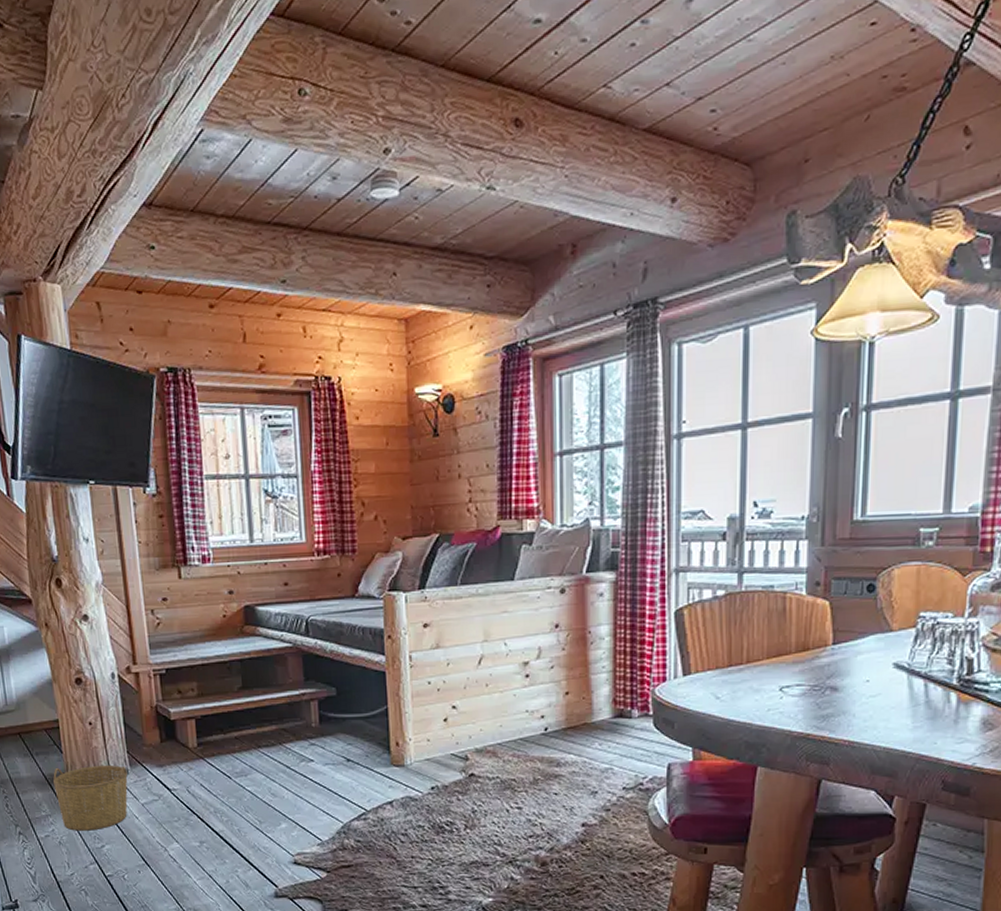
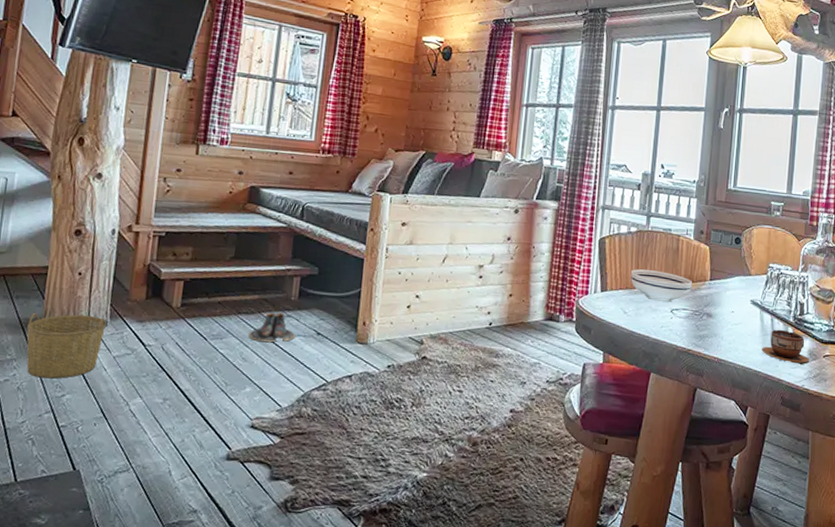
boot: none [273,742,324,775] -> present [248,312,296,343]
bowl: none [720,641,809,679] -> present [630,269,693,302]
cup: none [912,696,983,738] -> present [762,329,810,365]

